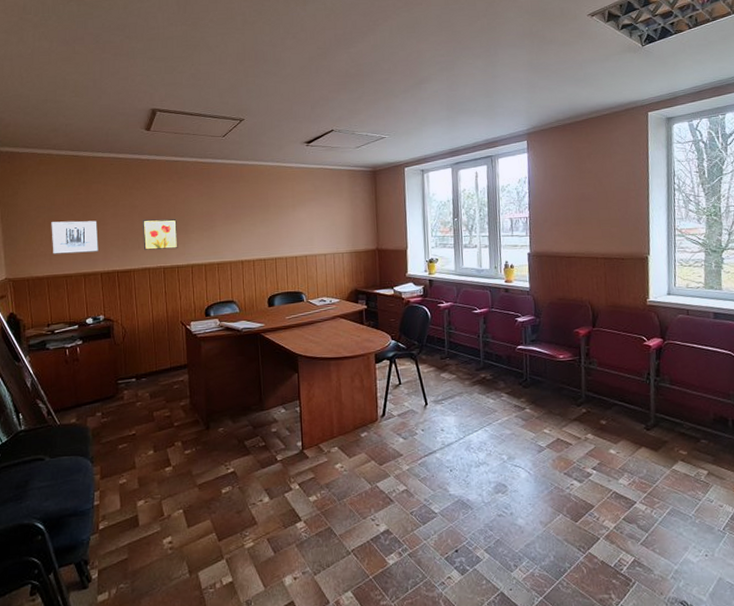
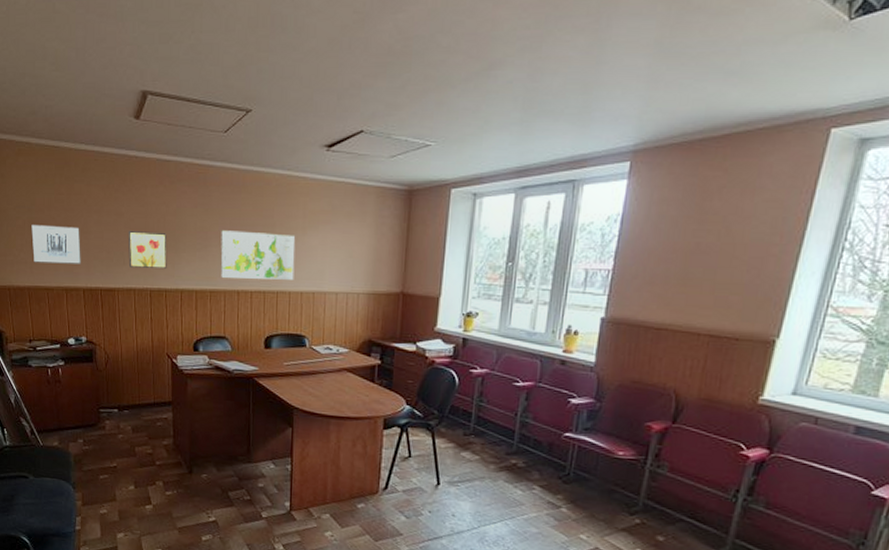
map: none [224,211,289,252] -> present [221,230,296,280]

